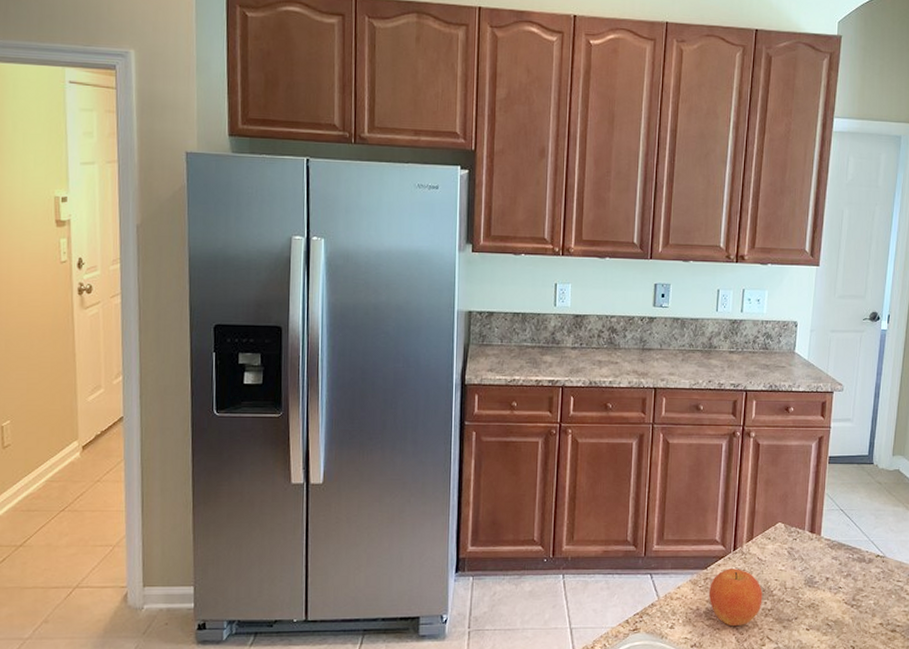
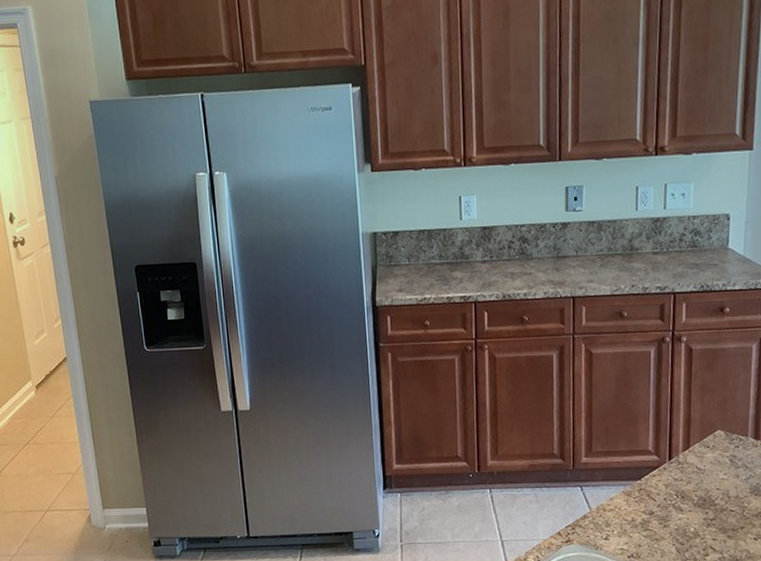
fruit: present [708,568,763,626] -> none [644,478,703,536]

